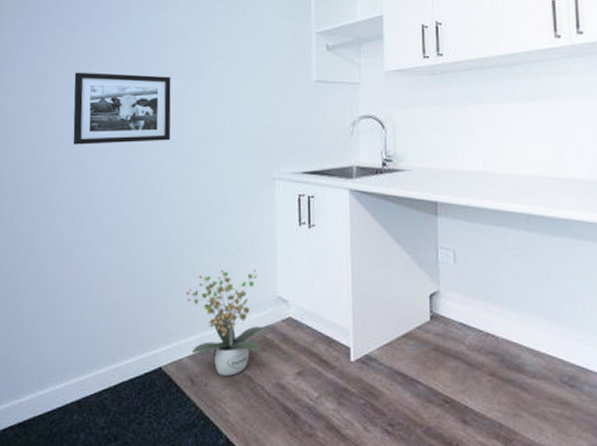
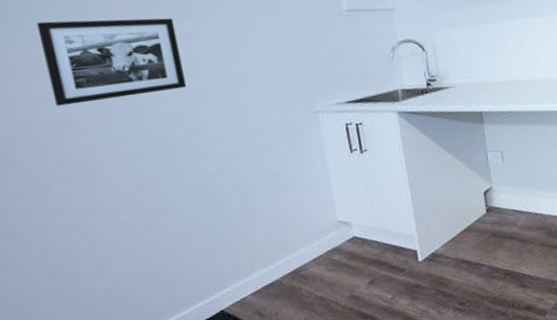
potted plant: present [186,269,263,376] -> none [237,200,330,303]

